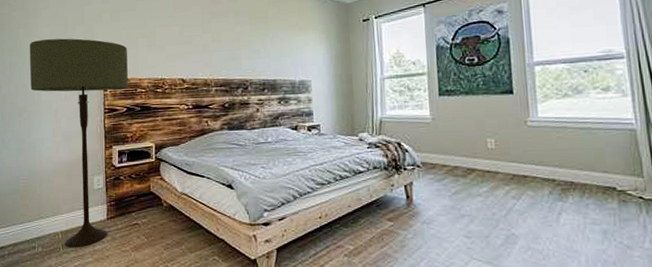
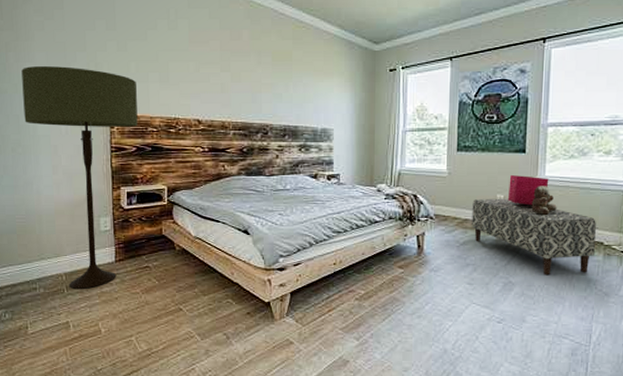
bench: none [461,142,607,226] -> present [472,198,596,276]
storage bin: none [498,117,544,150] -> present [508,175,549,206]
teddy bear: none [526,127,556,159] -> present [531,186,557,215]

